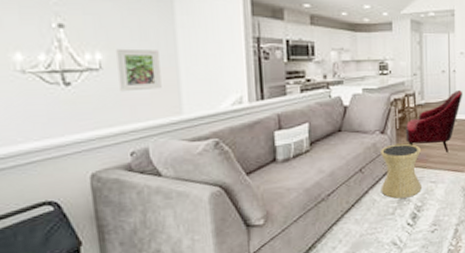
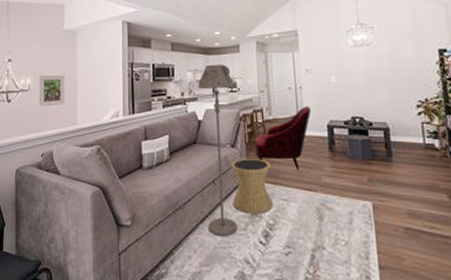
floor lamp: none [344,44,386,224] -> present [198,65,238,237]

